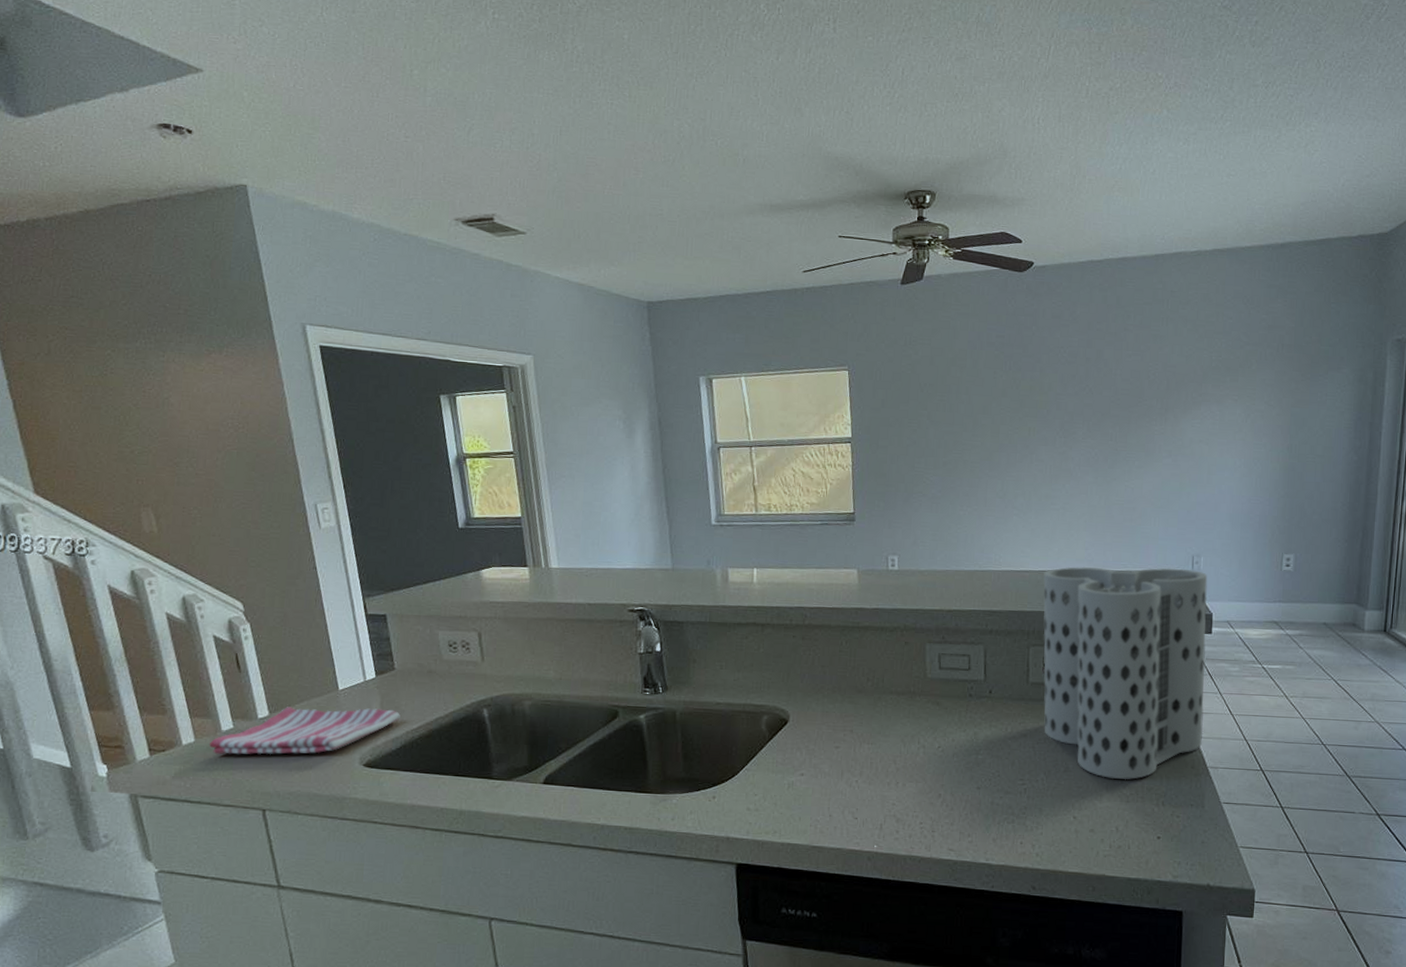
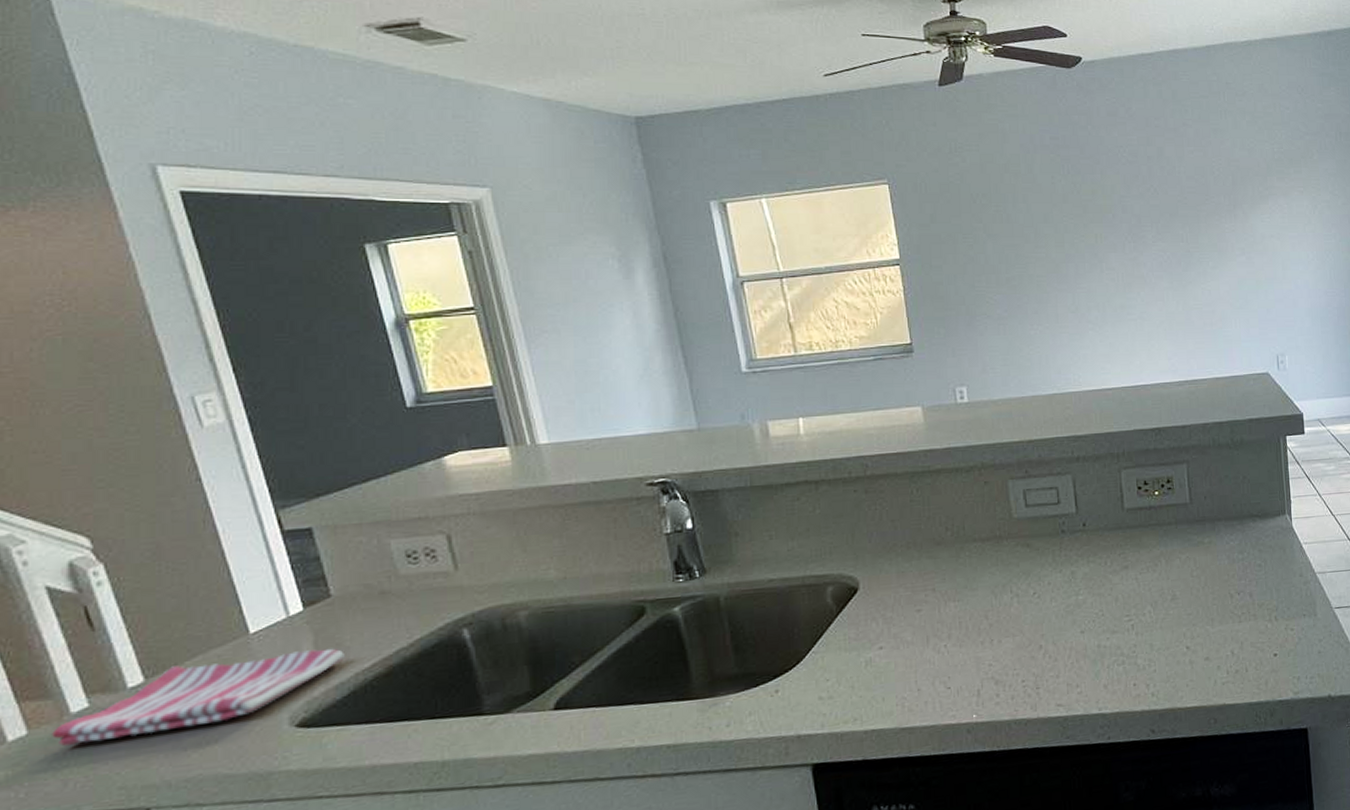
utensil holder: present [1043,566,1208,780] -> none [1127,369,1308,601]

